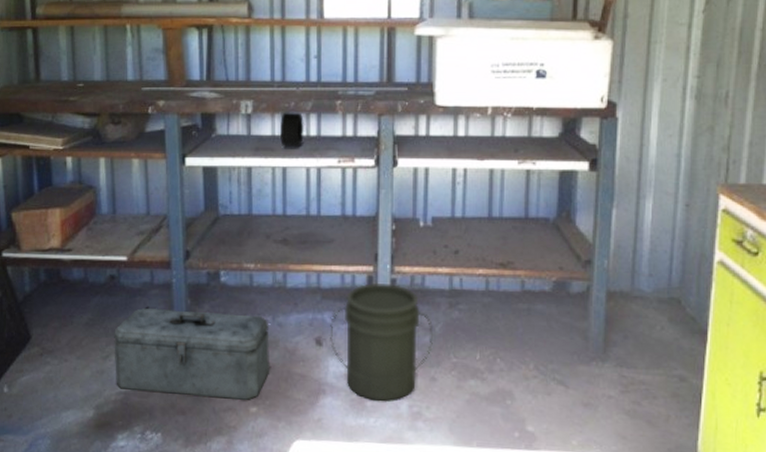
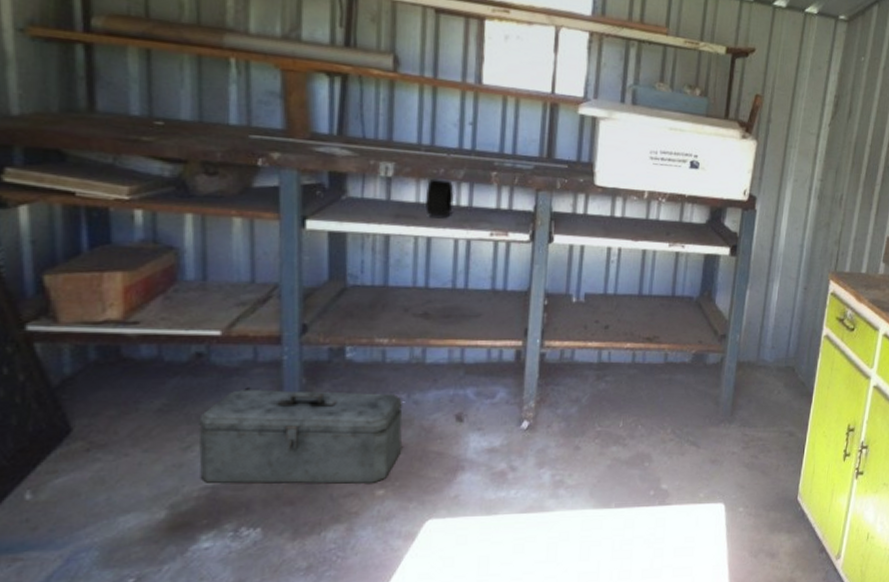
bucket: present [329,282,433,402] -> none [471,357,580,474]

